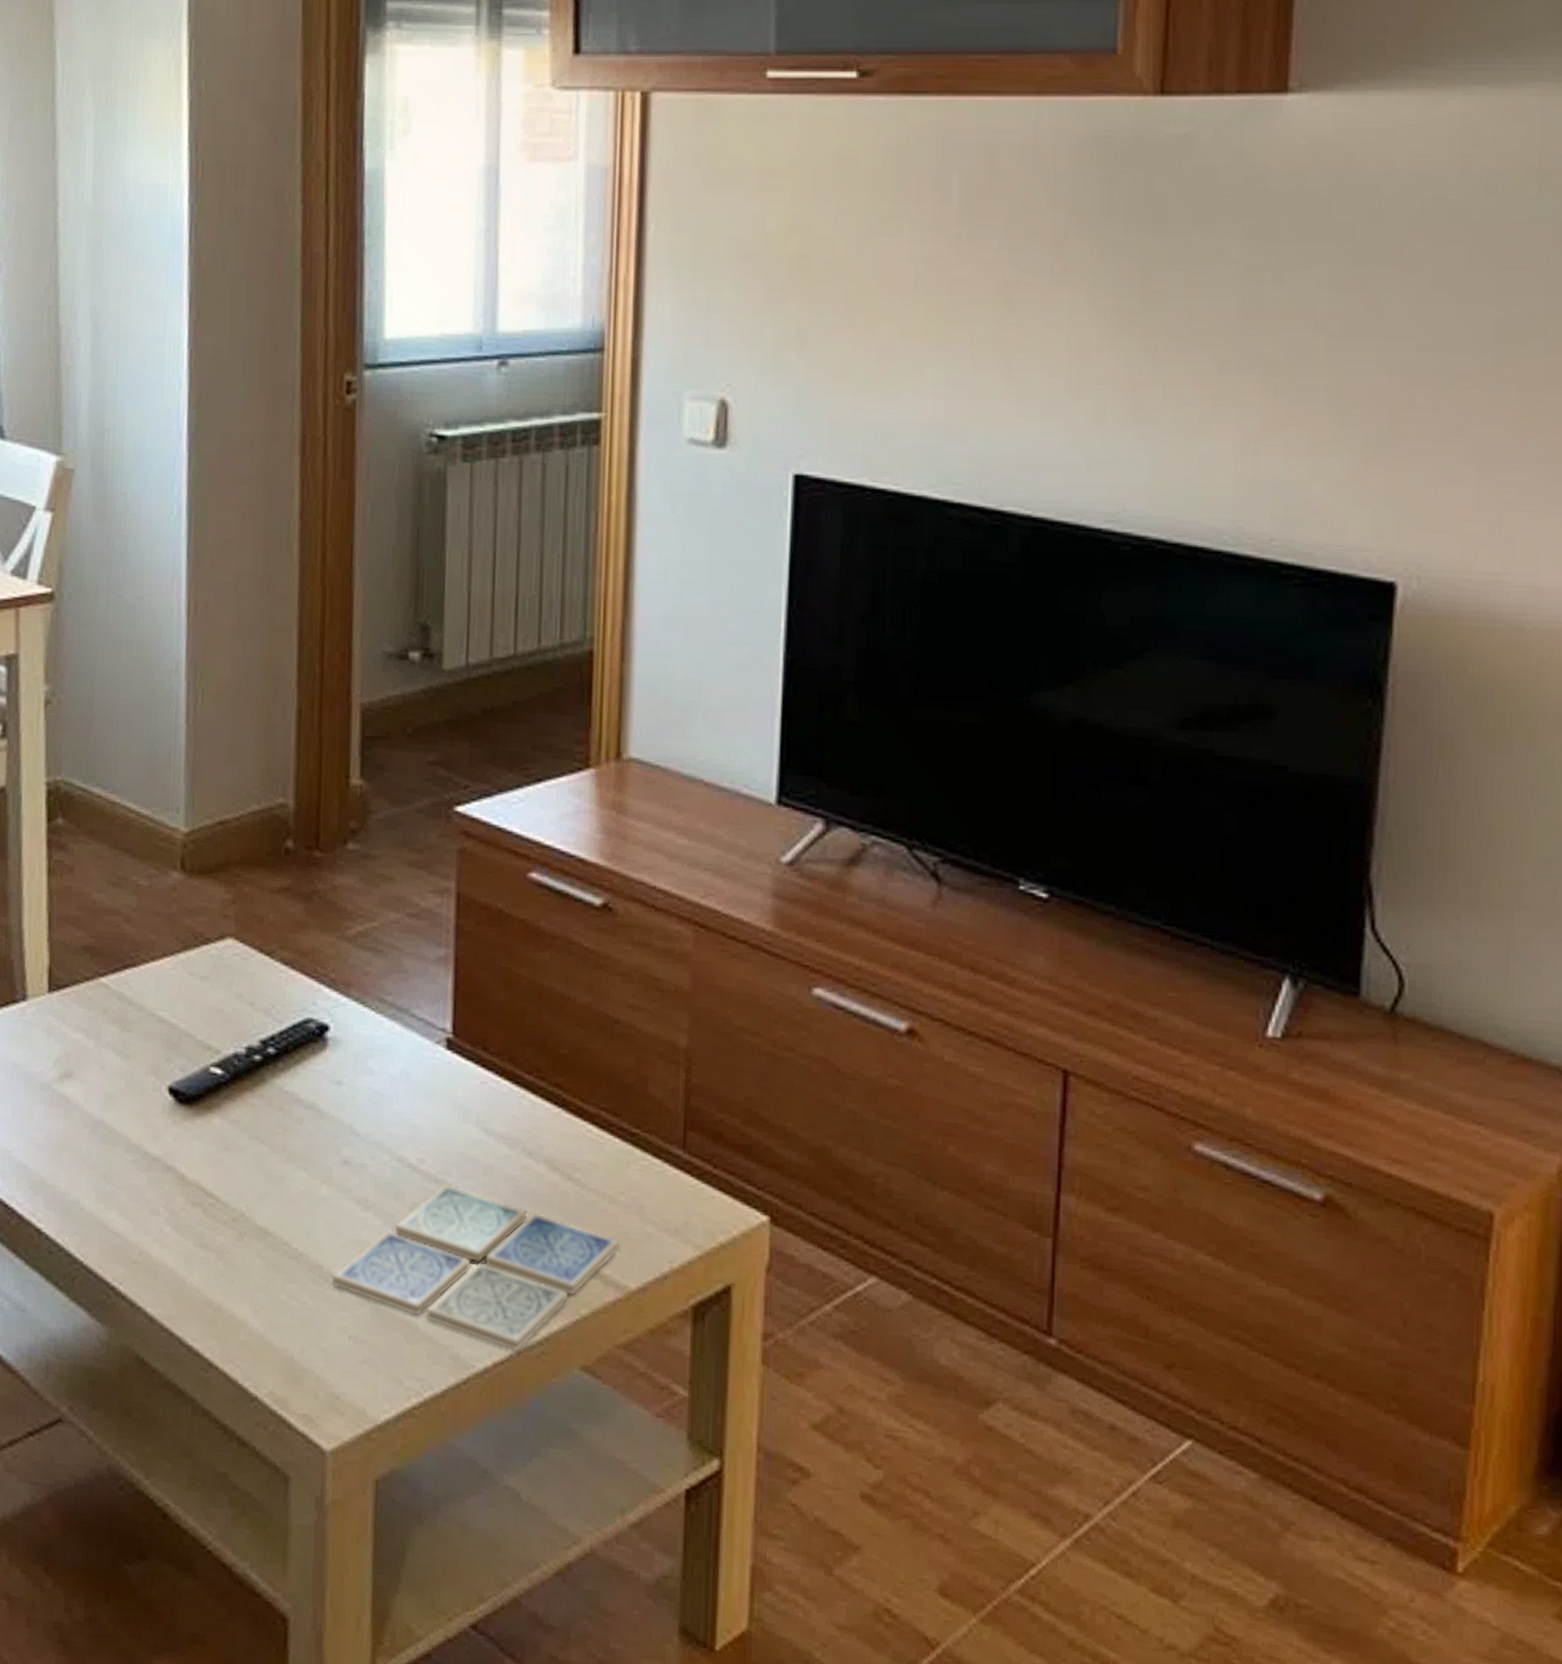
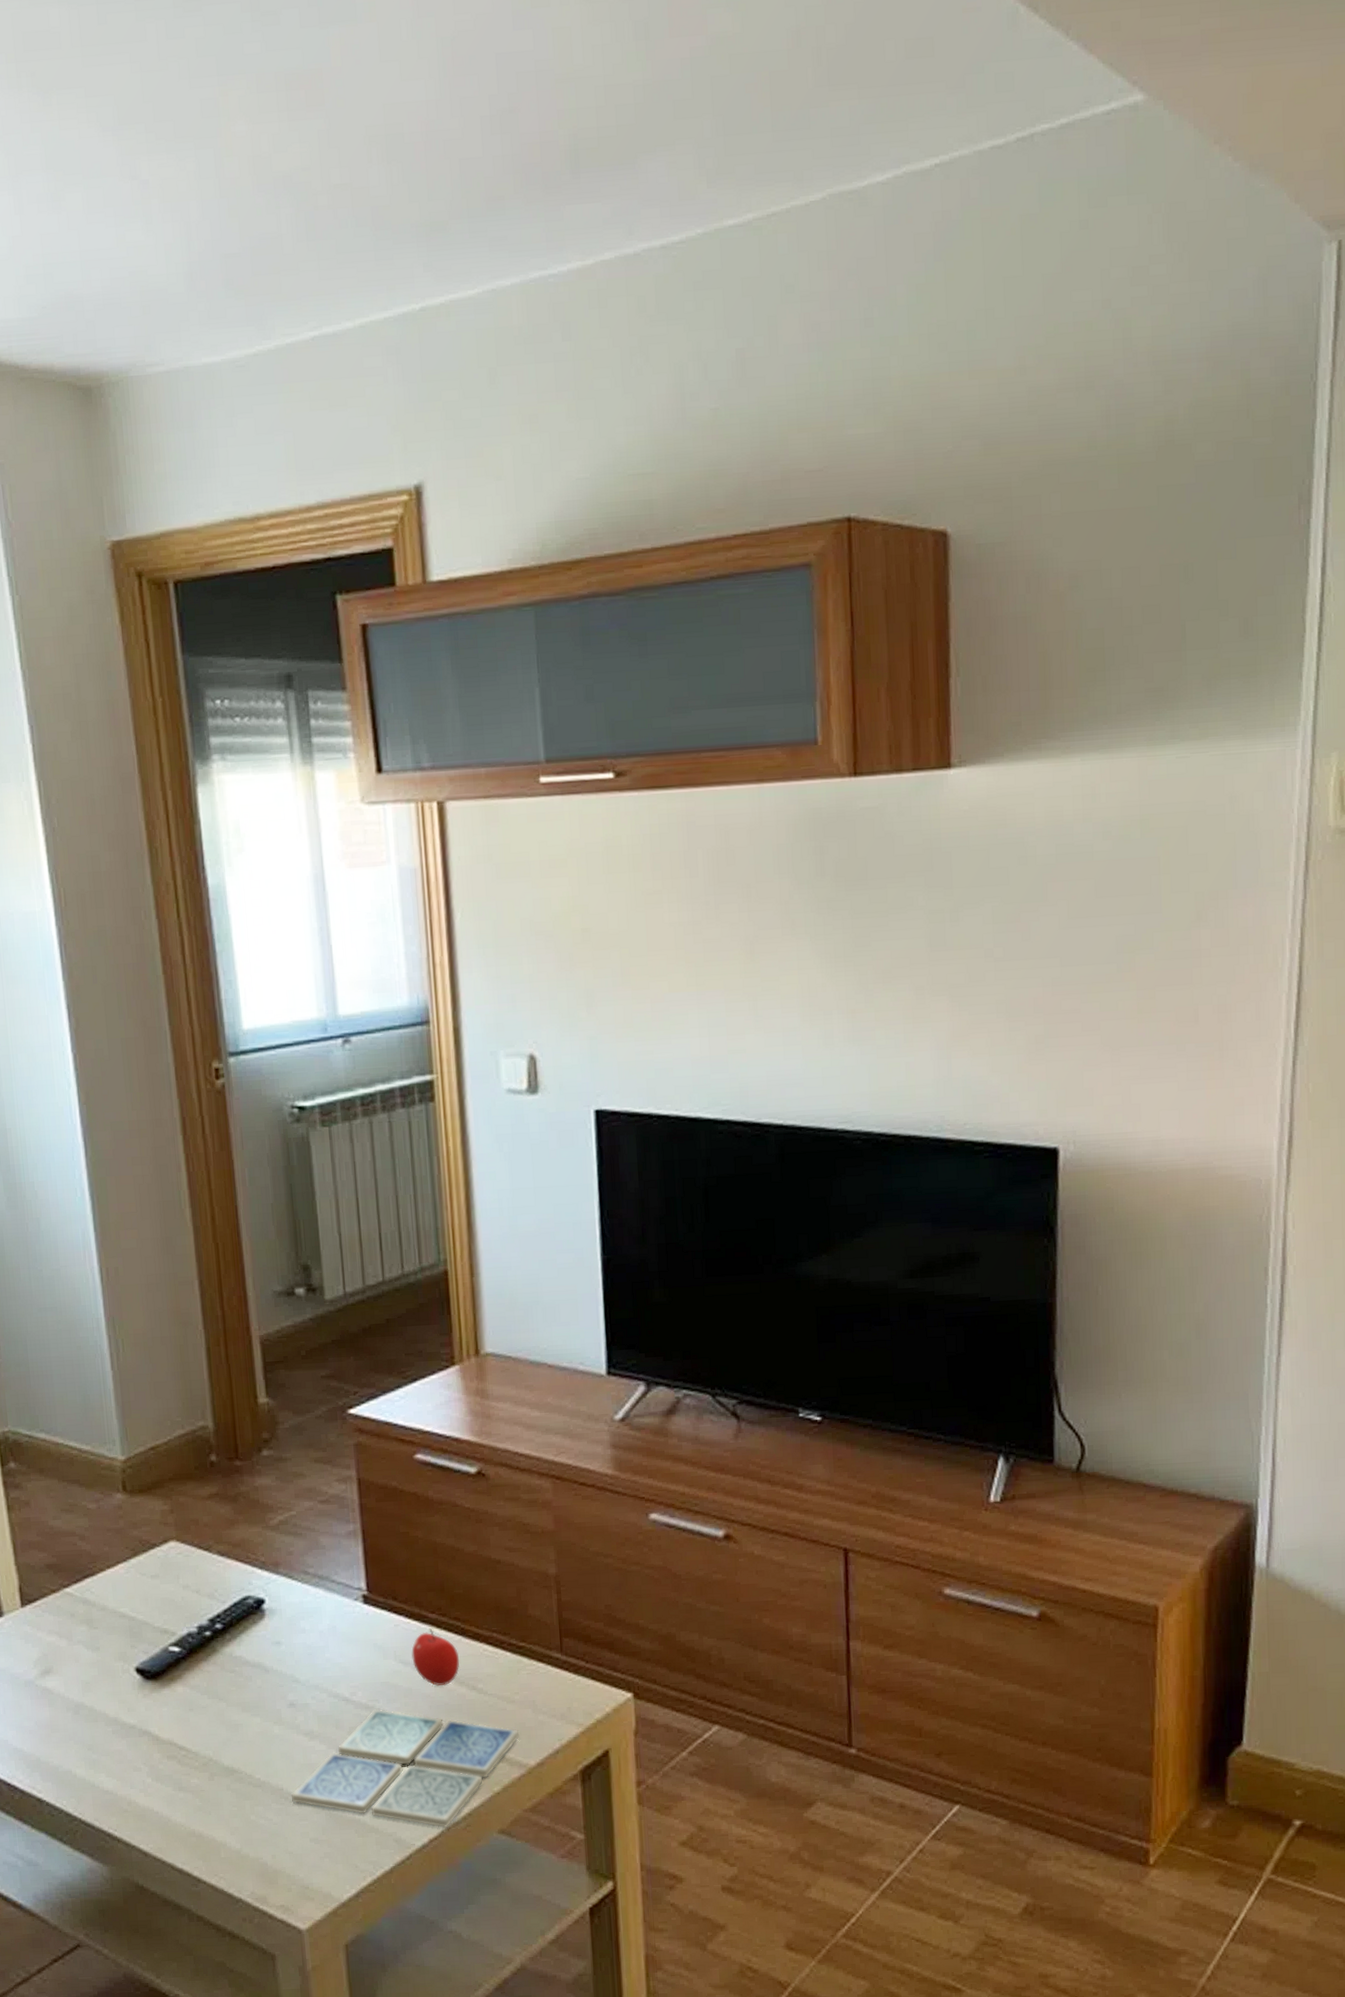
apple: none [498,1092,556,1169] -> present [411,1628,460,1687]

